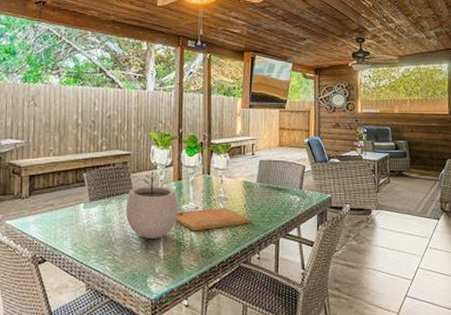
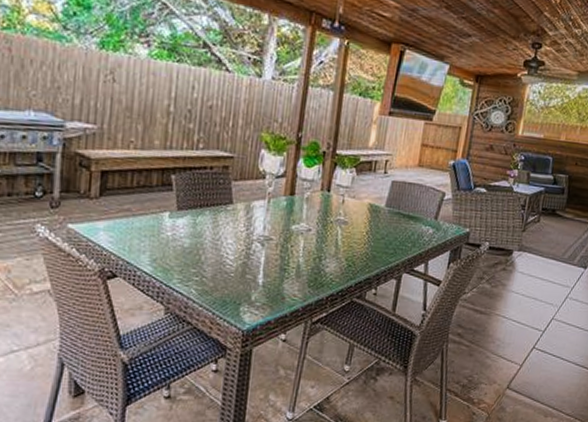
plant pot: present [125,170,178,239] -> none [220,180,287,262]
cutting board: present [175,208,251,231] -> none [281,231,372,258]

